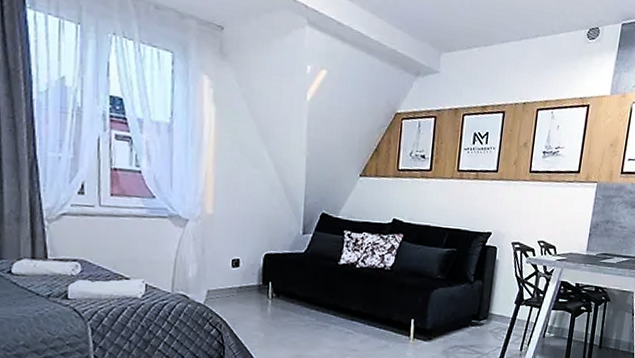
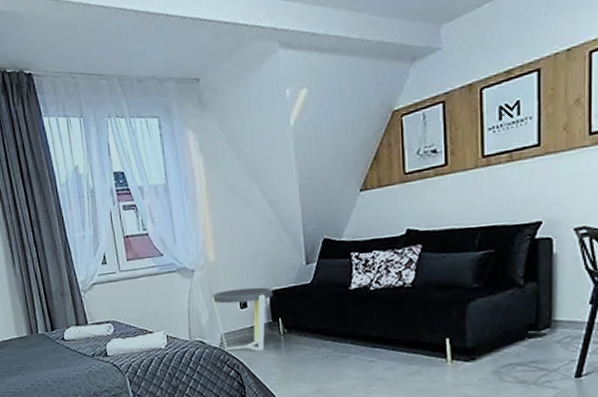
side table: none [203,246,267,312] -> present [212,287,273,351]

